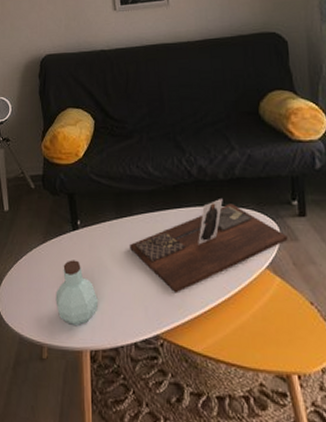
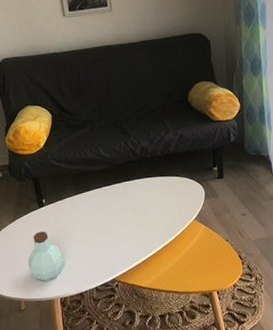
decorative tray: present [130,199,288,294] -> none [88,171,210,247]

